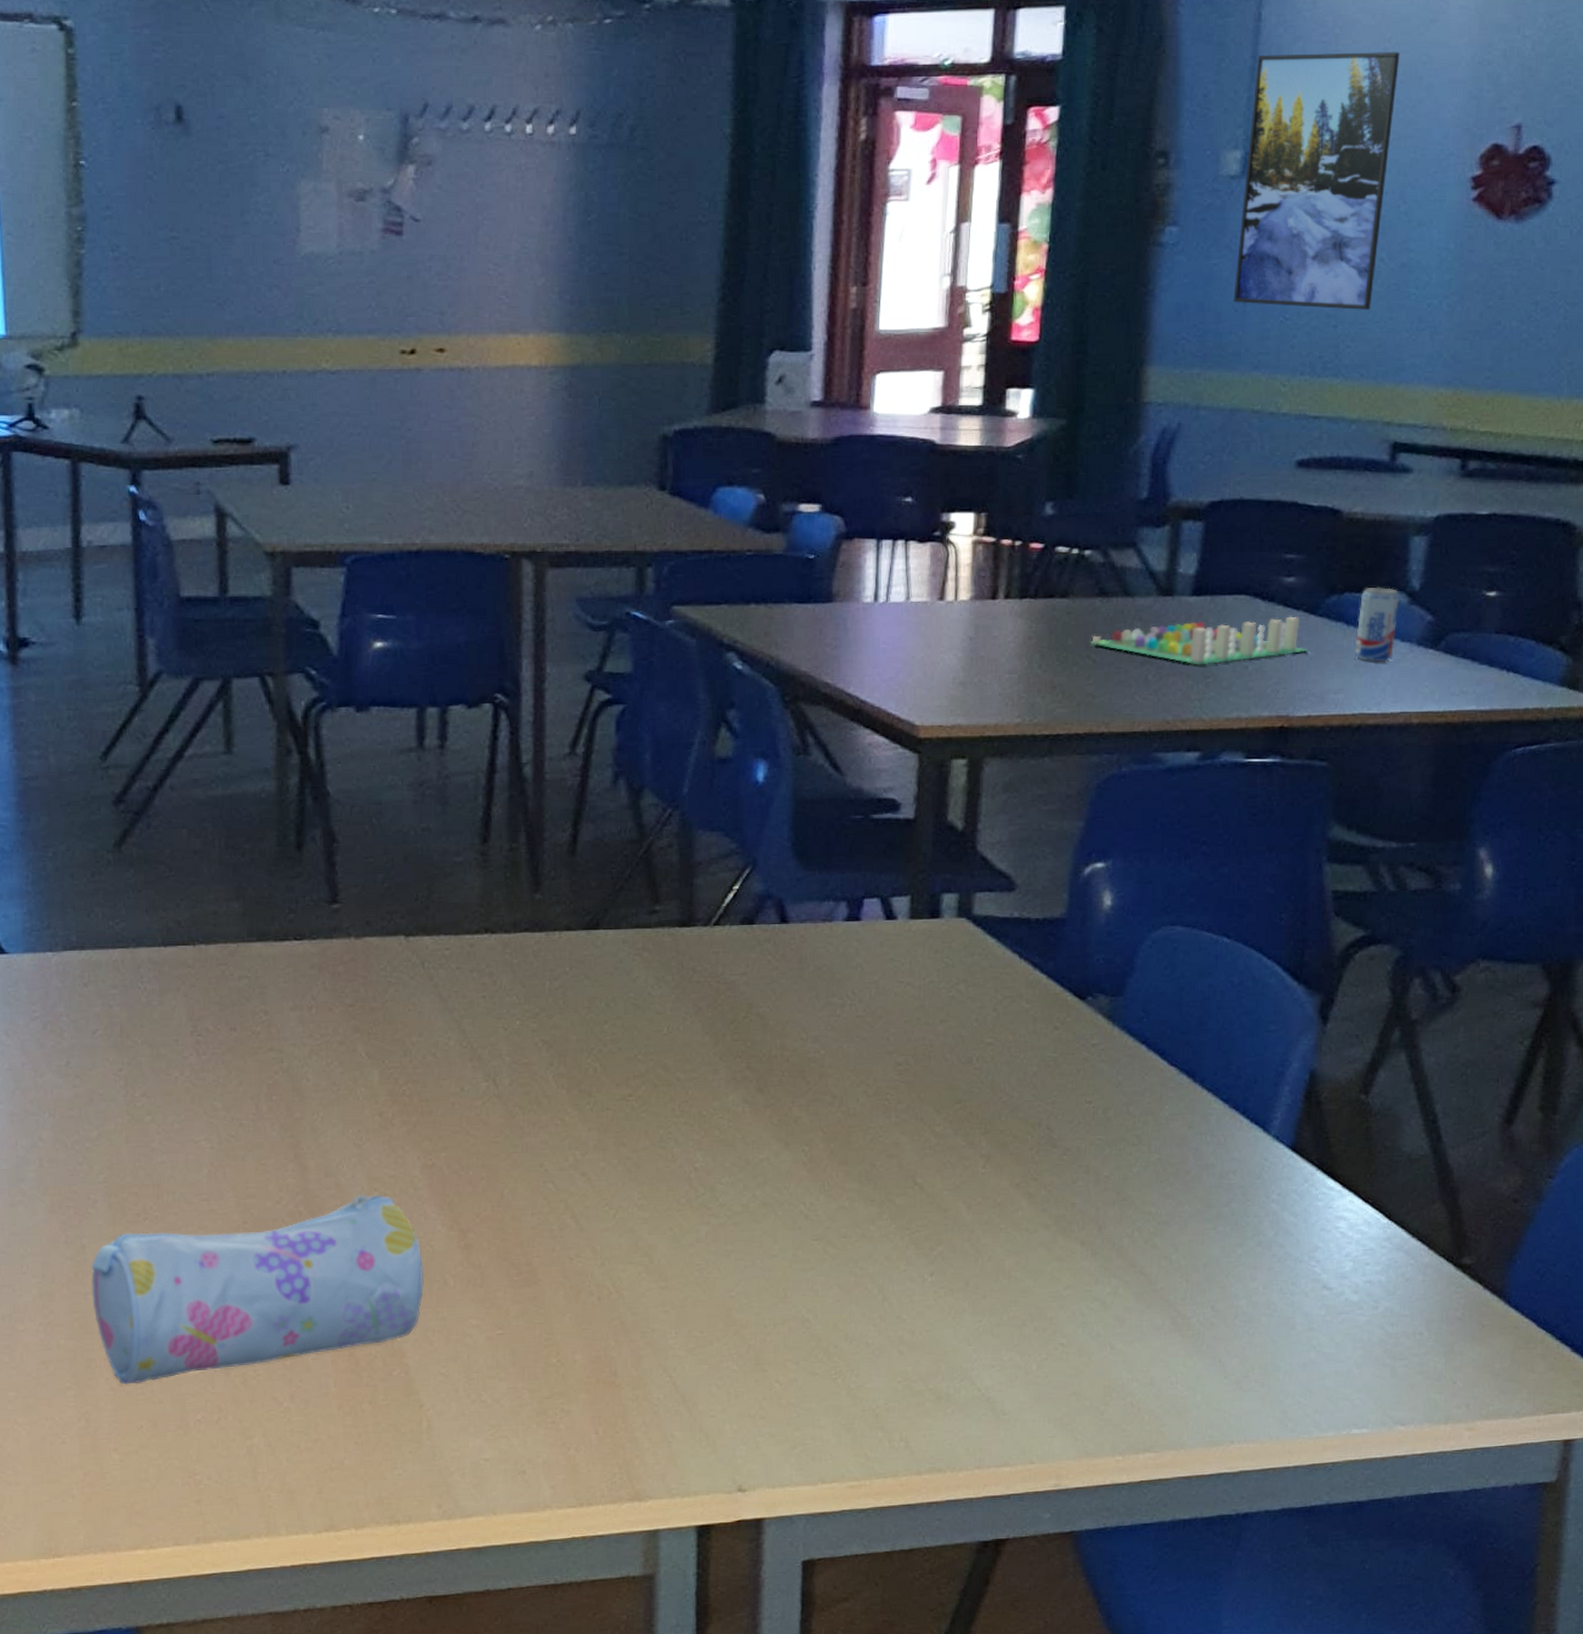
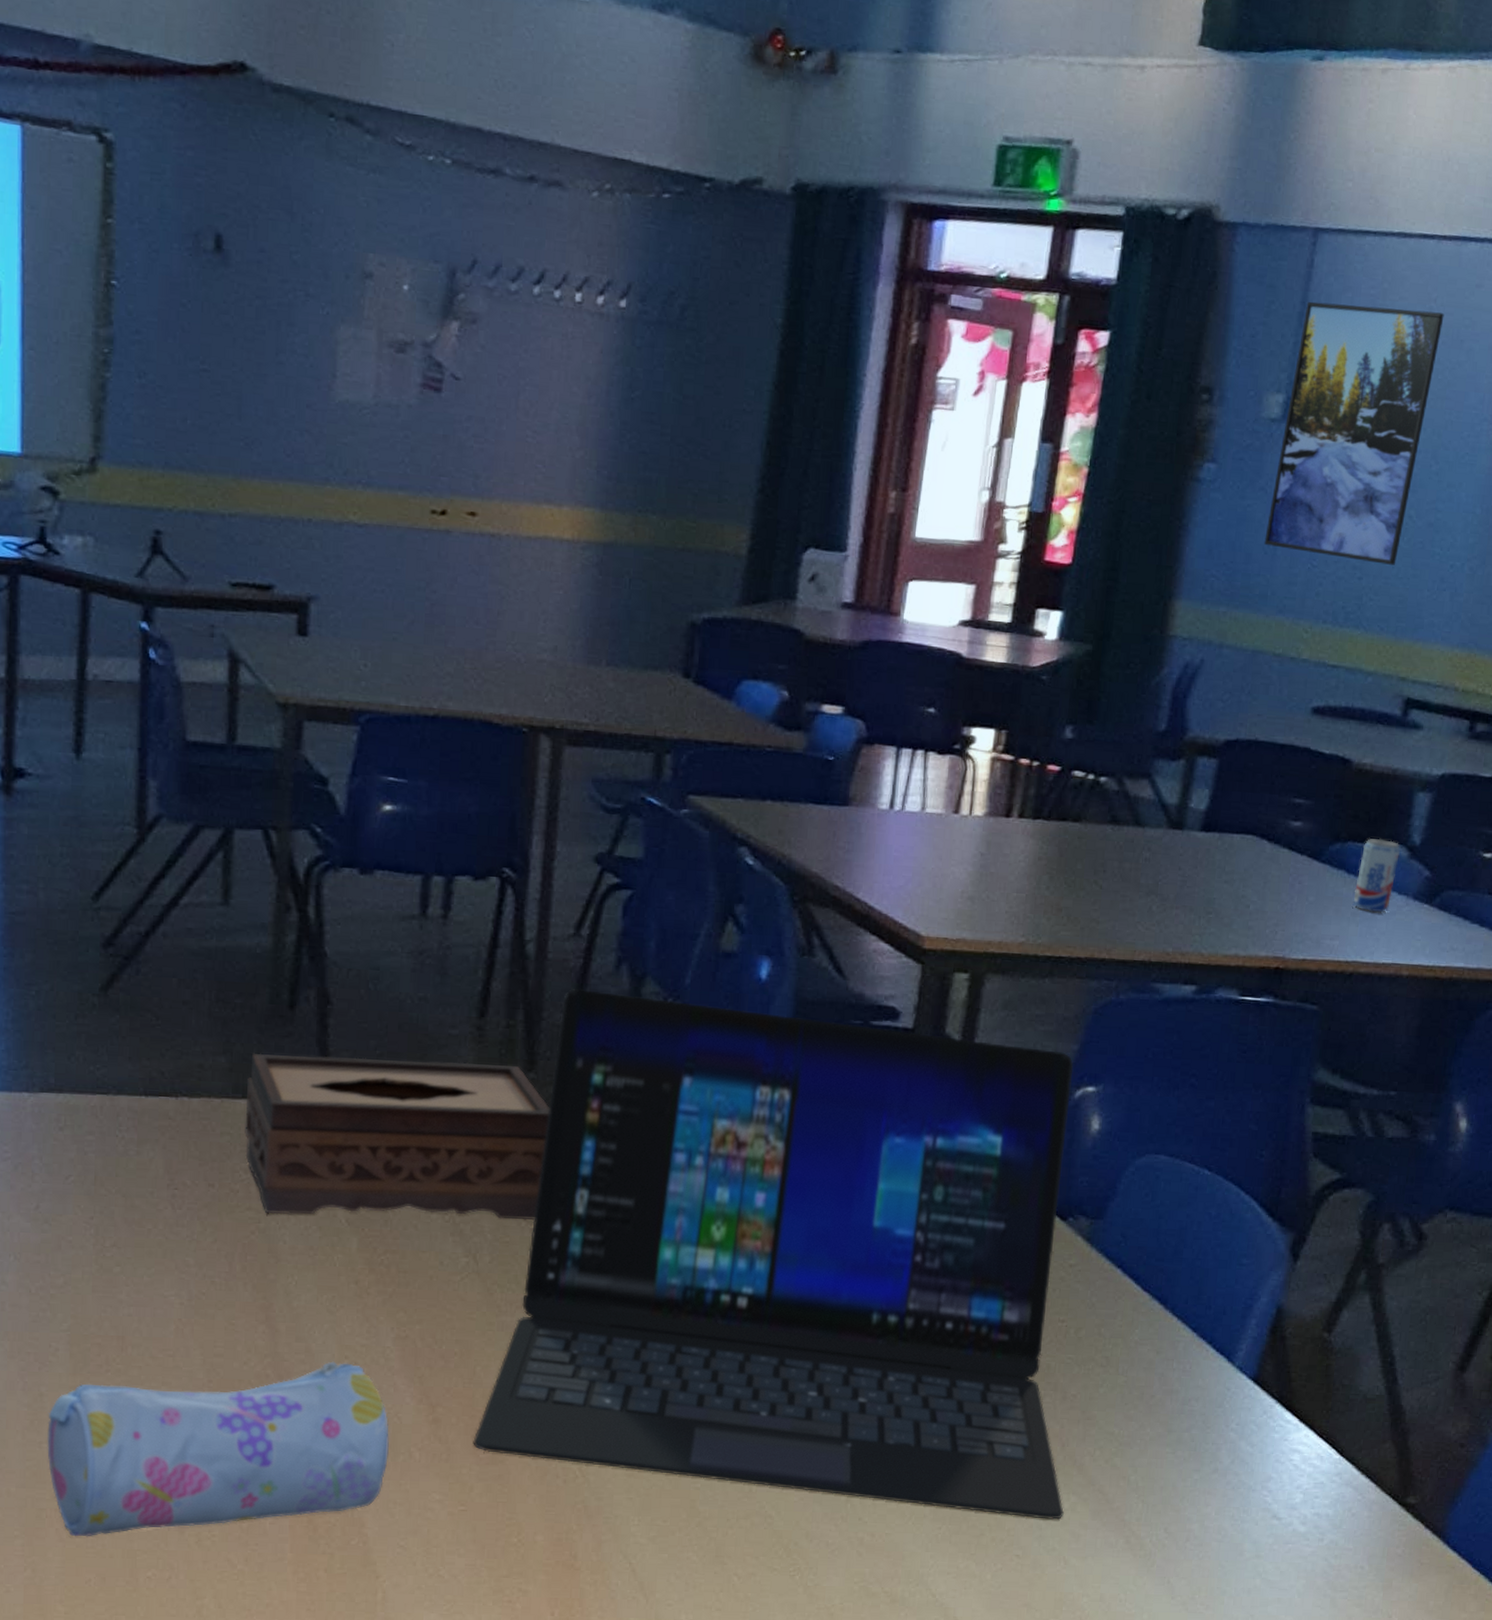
tissue box: none [261,887,559,1053] -> present [245,1053,550,1221]
laptop: none [506,806,1106,1305] -> present [473,988,1073,1520]
board game: present [1090,617,1308,665] -> none [1099,857,1309,901]

